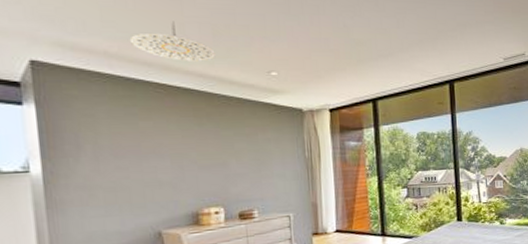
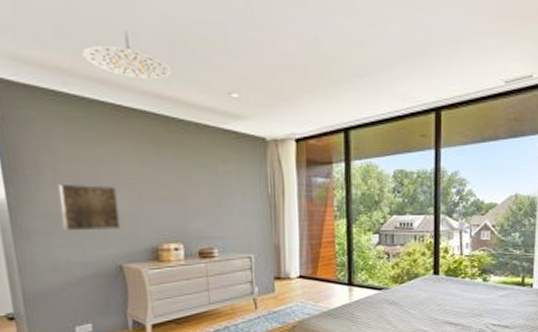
wall art: none [99,157,161,201] -> present [59,185,121,231]

